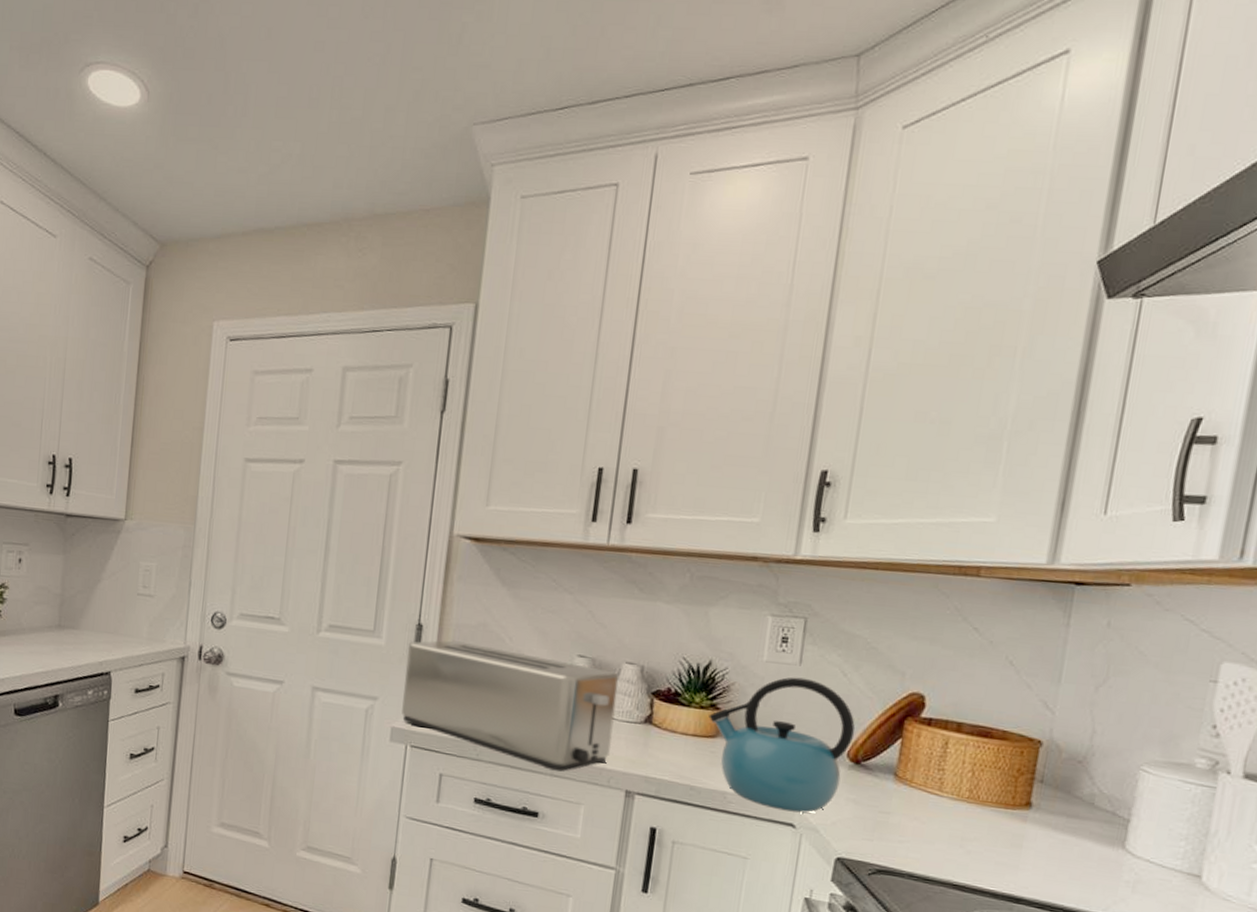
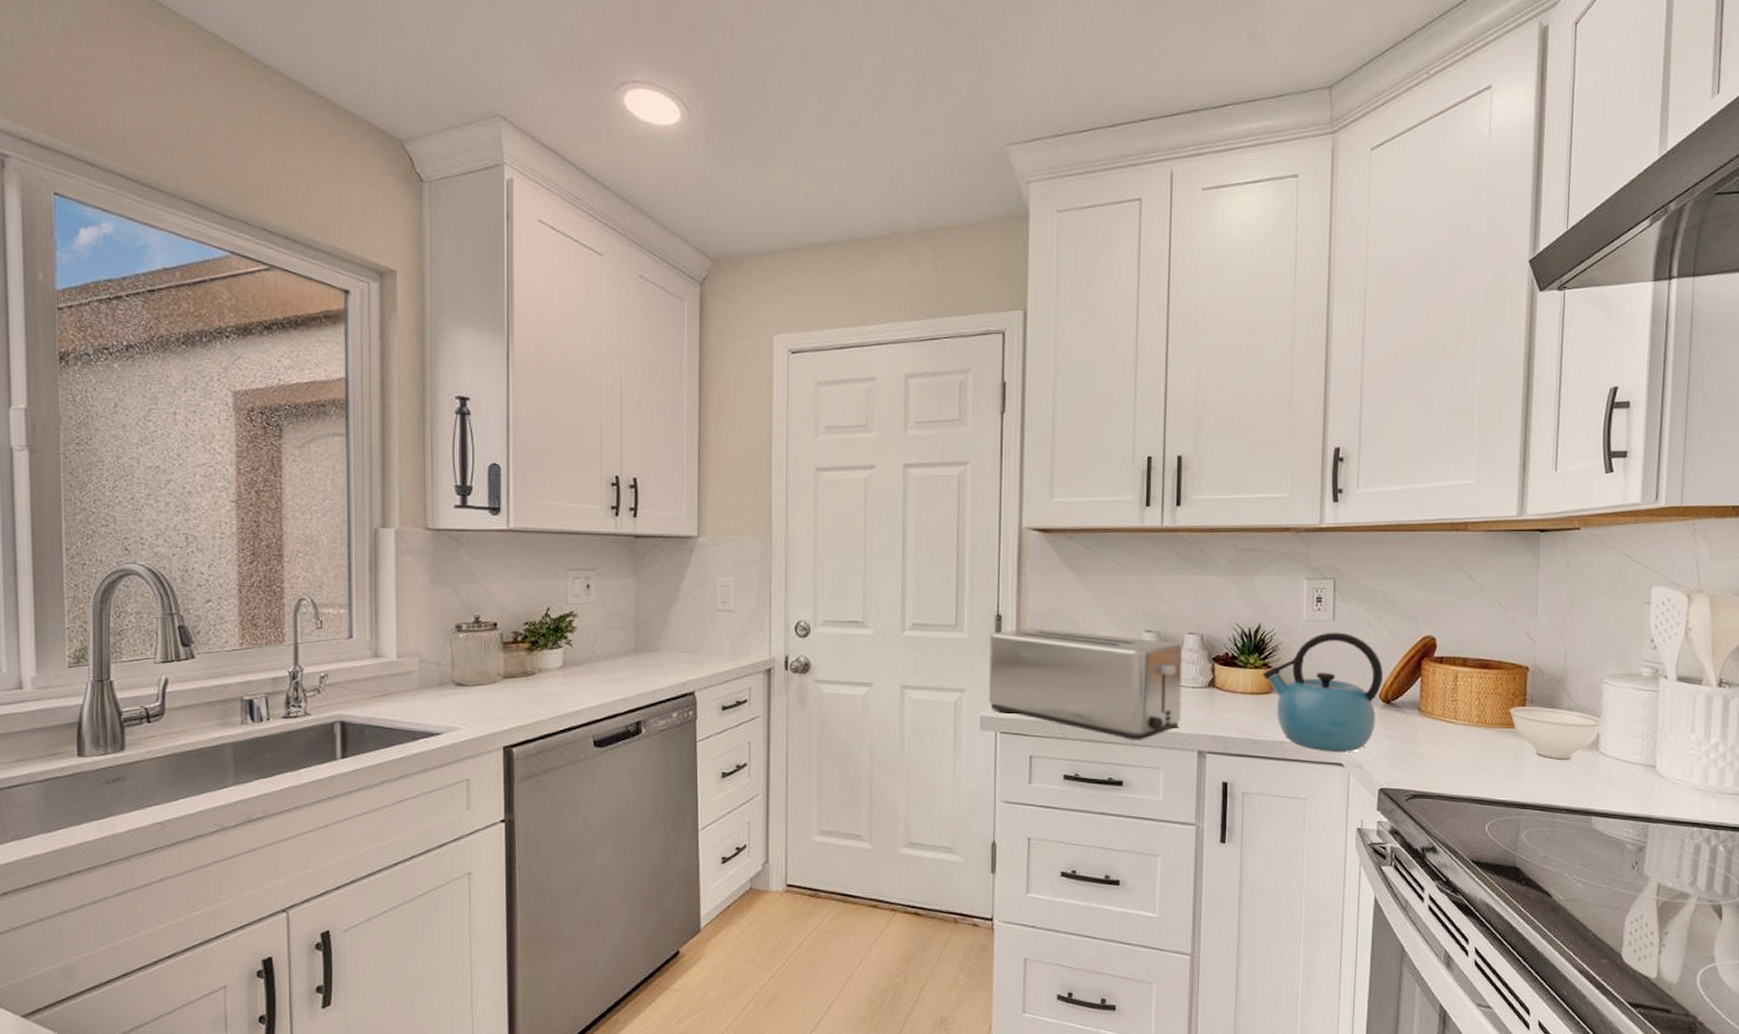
bowl: none [1010,785,1135,855] -> present [1509,707,1603,760]

